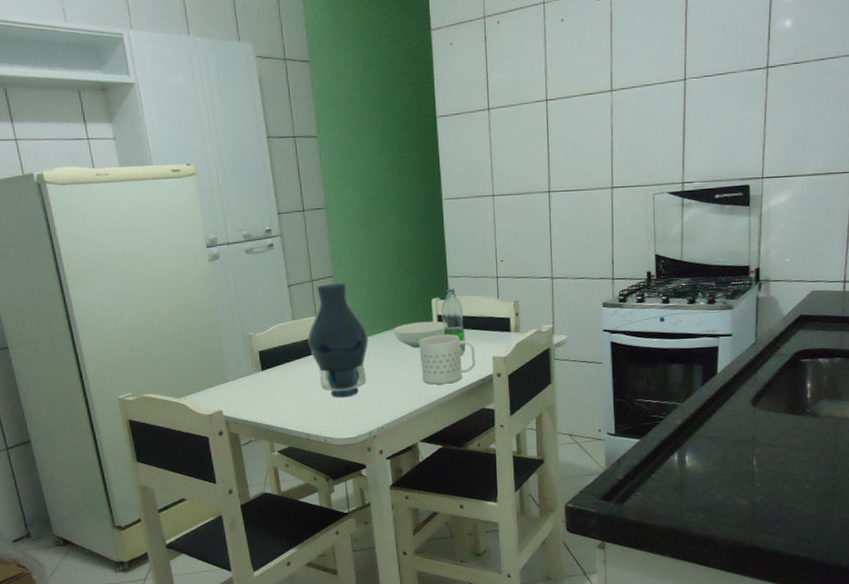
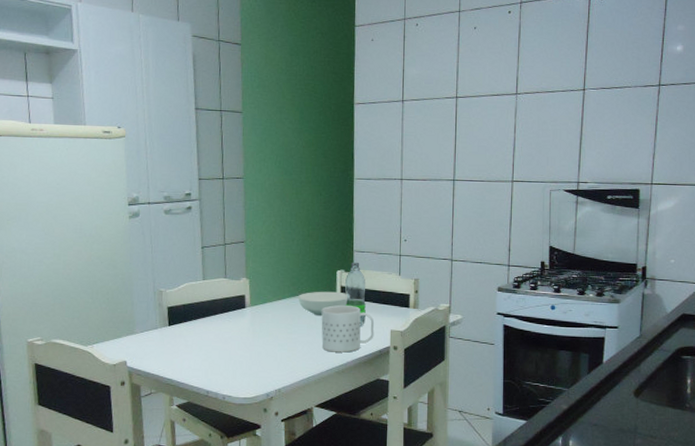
vase: present [308,283,368,398] -> none [216,248,274,358]

